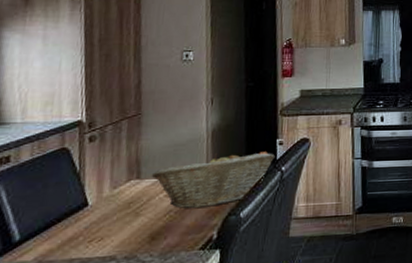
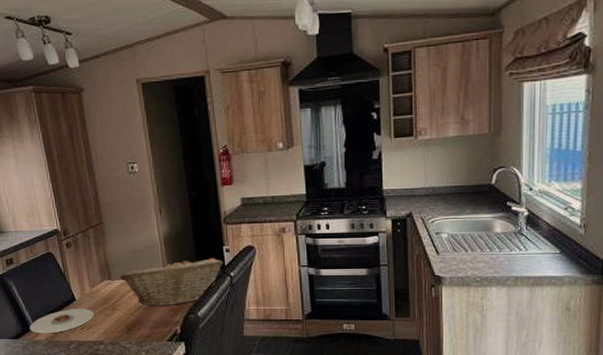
plate: none [13,216,110,253] -> present [30,309,94,334]

